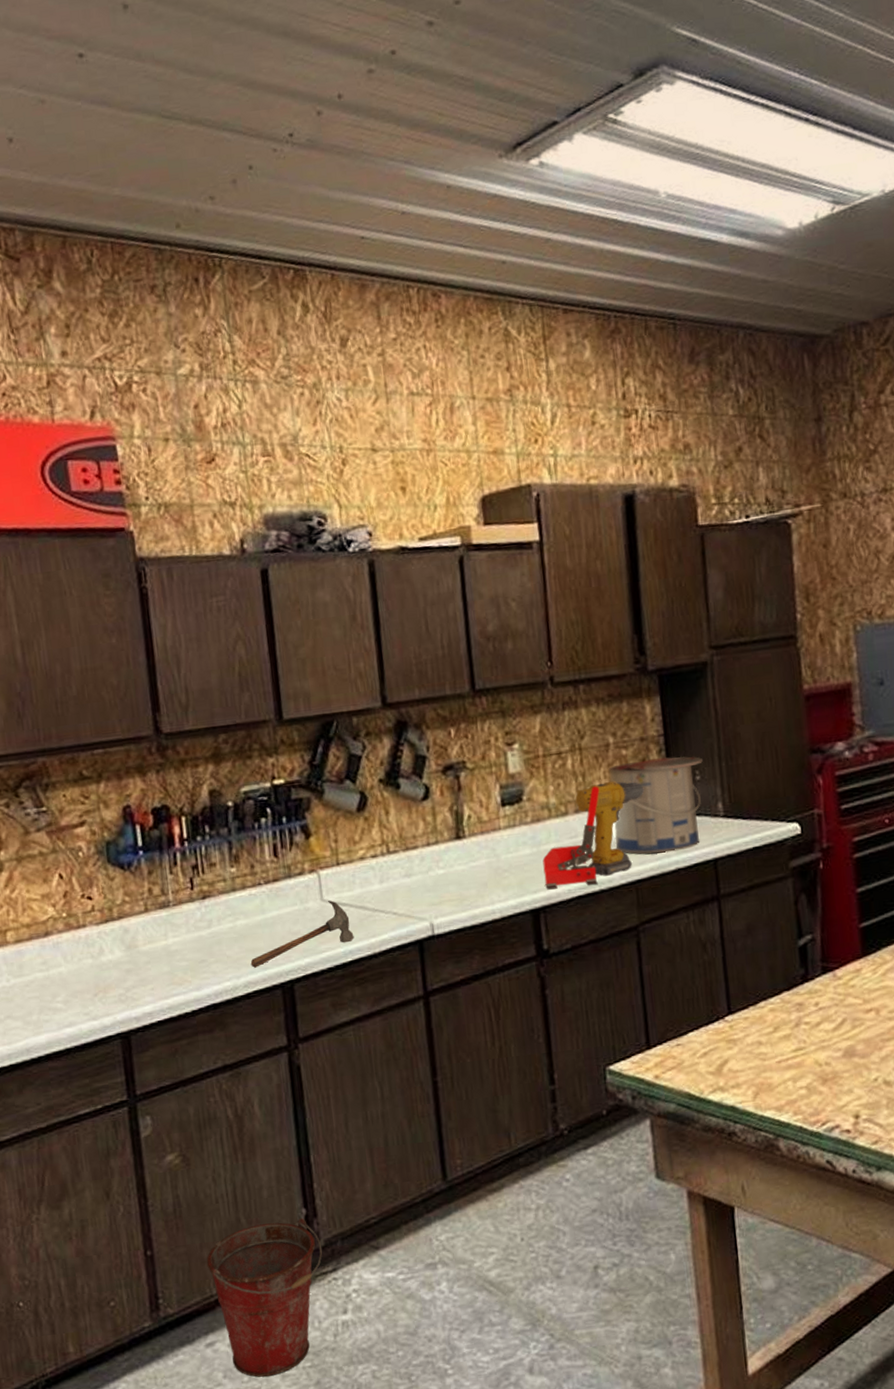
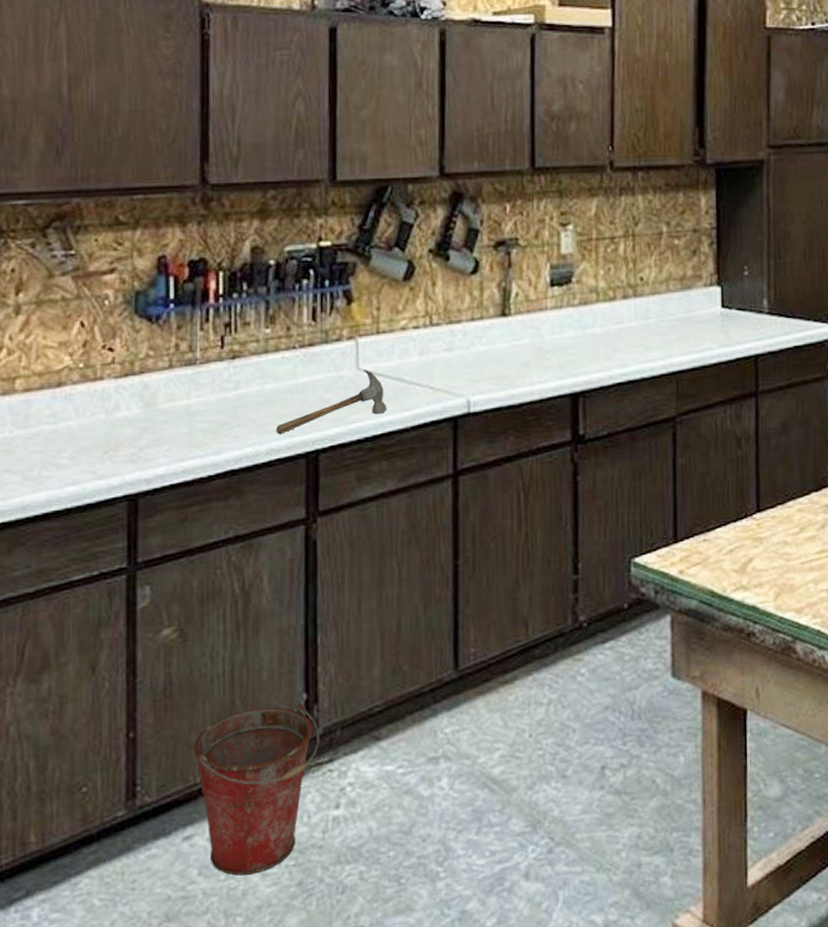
clamp: present [542,786,600,890] -> none [586,273,649,374]
power tool: present [575,781,644,877] -> none [624,269,693,365]
paint can: present [608,756,704,854] -> none [659,250,753,346]

